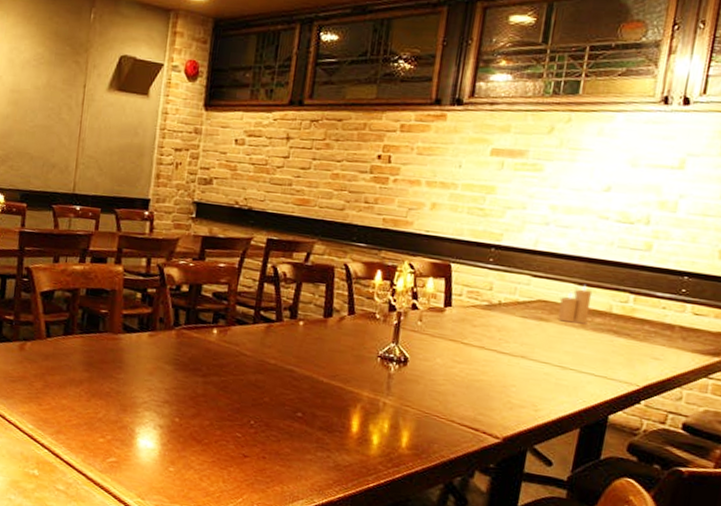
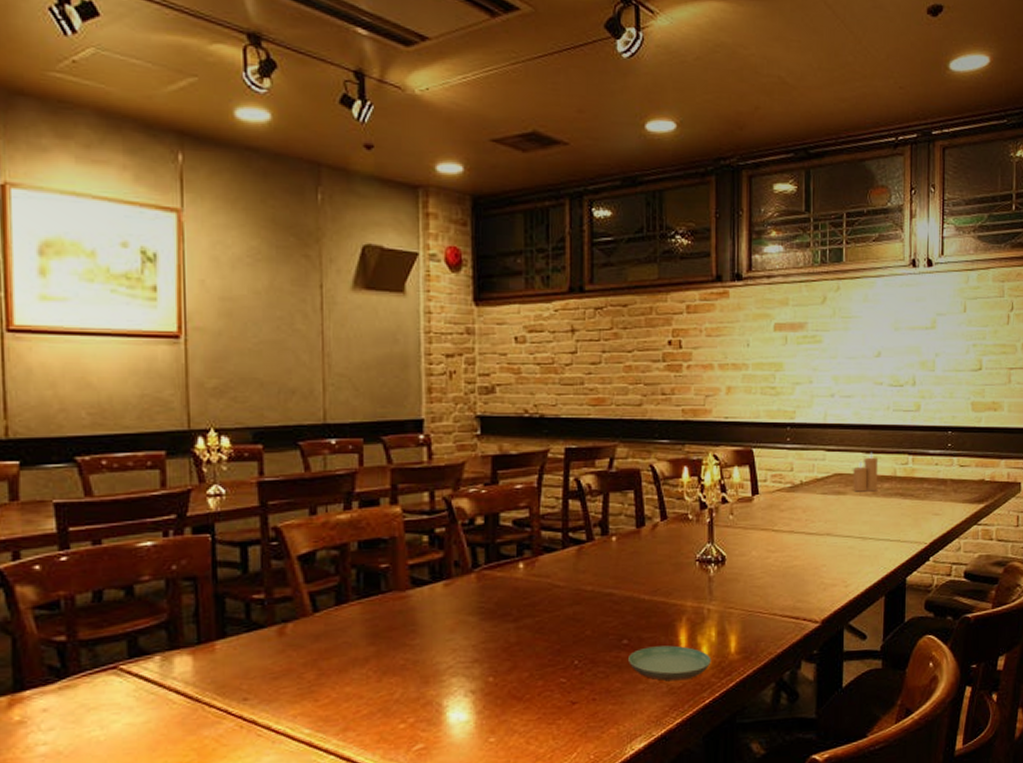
saucer: none [300,423,381,461] -> present [629,645,712,681]

